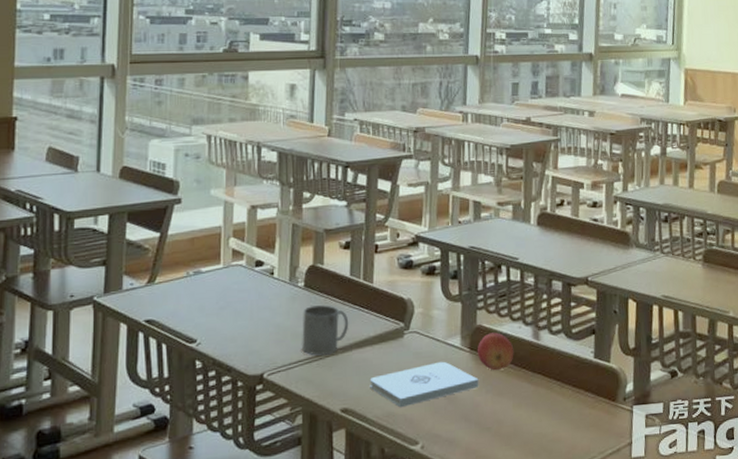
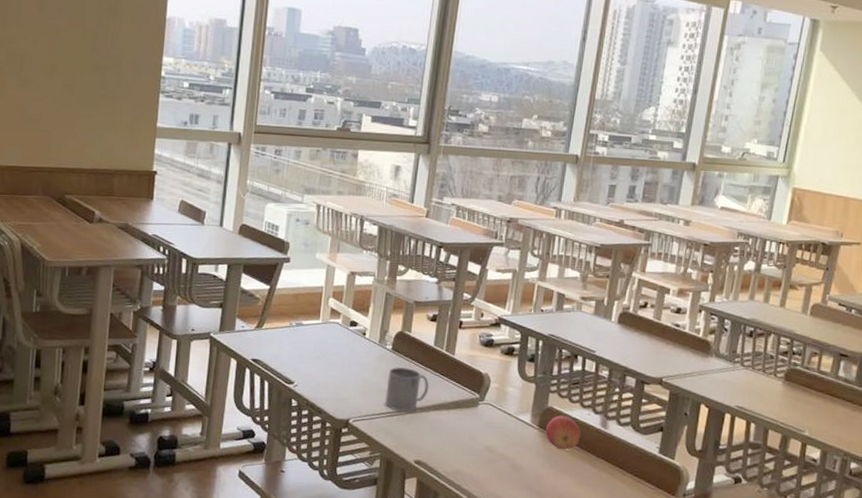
notepad: present [369,361,479,408] -> none [442,433,544,468]

